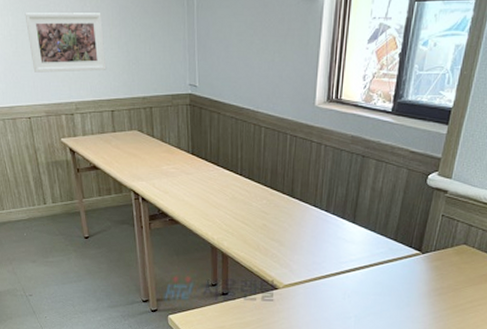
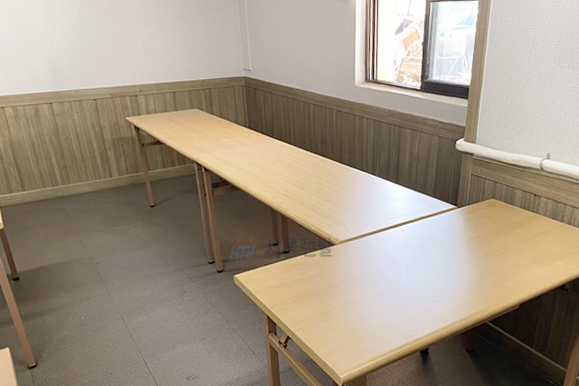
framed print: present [25,13,107,73] -> none [90,9,167,60]

